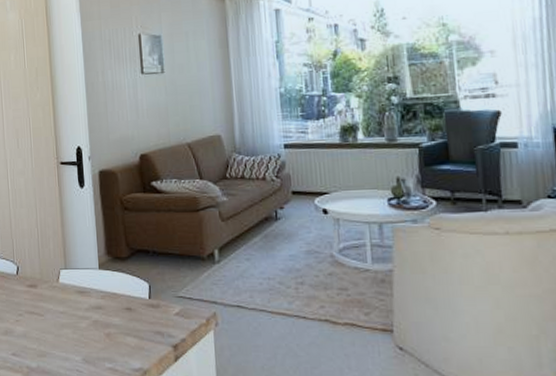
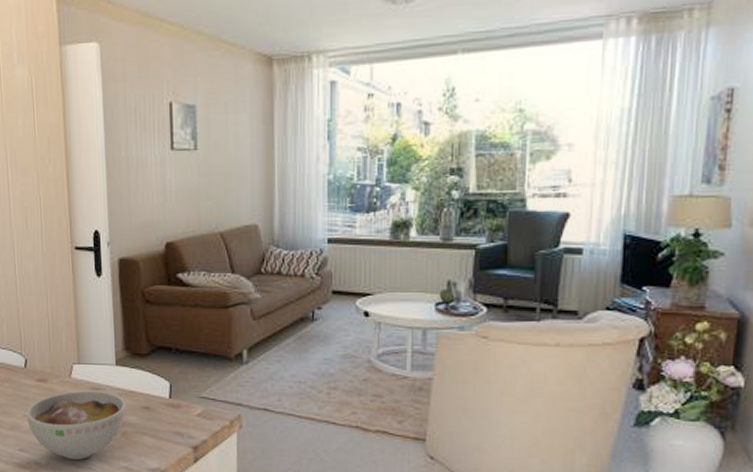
bowl: none [18,294,109,363] -> present [26,390,126,460]

